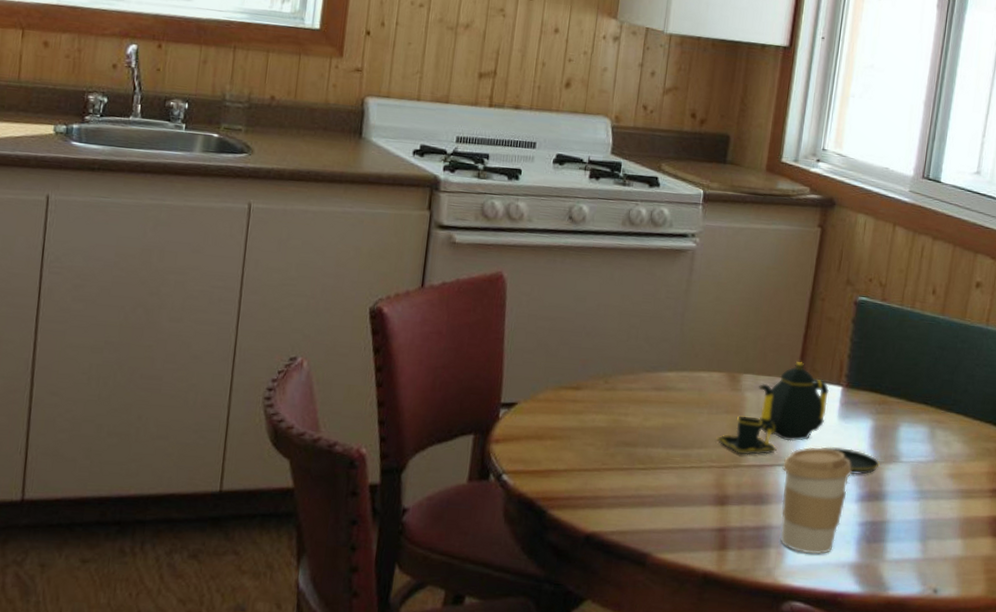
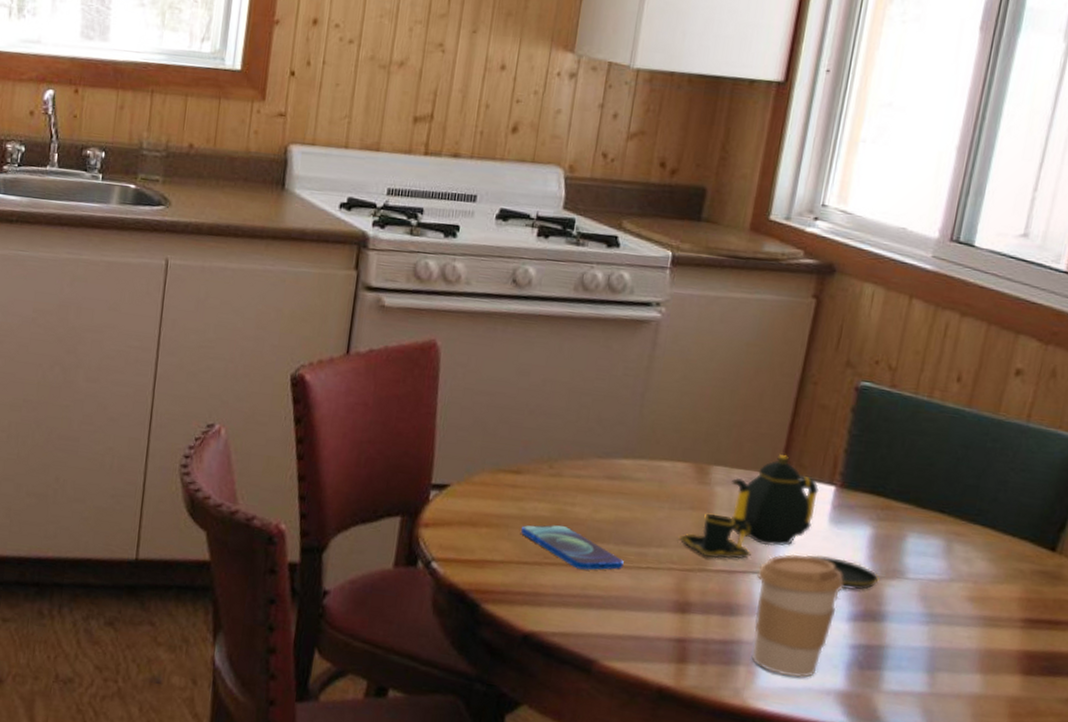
smartphone: none [582,433,671,473] -> present [521,524,624,570]

